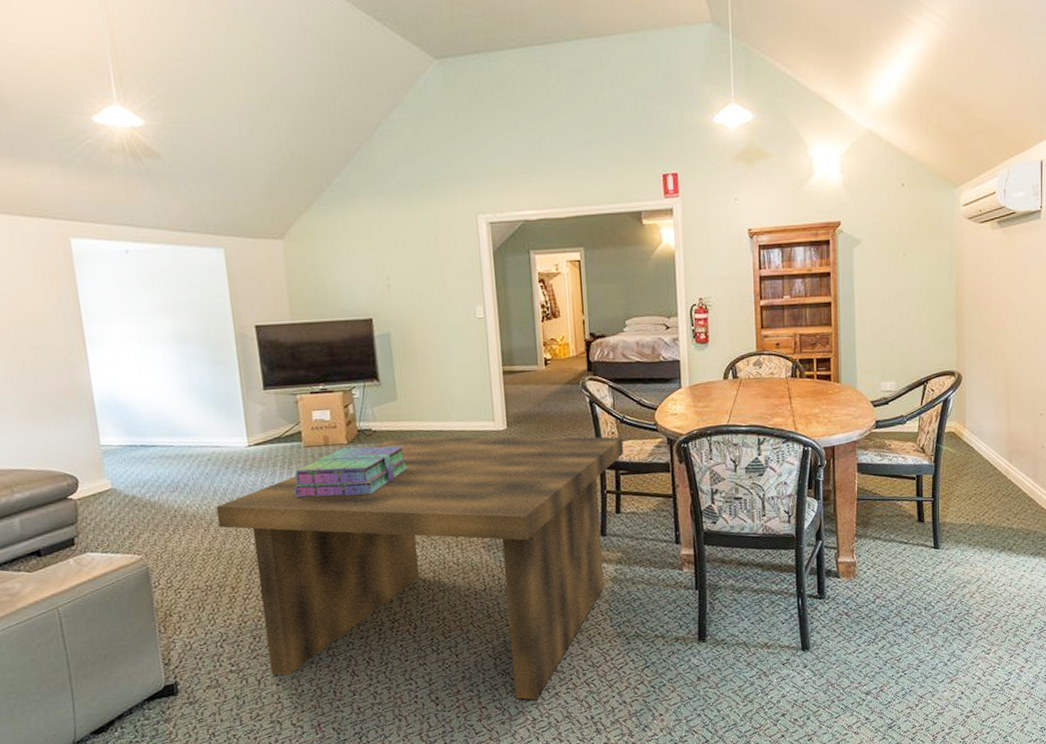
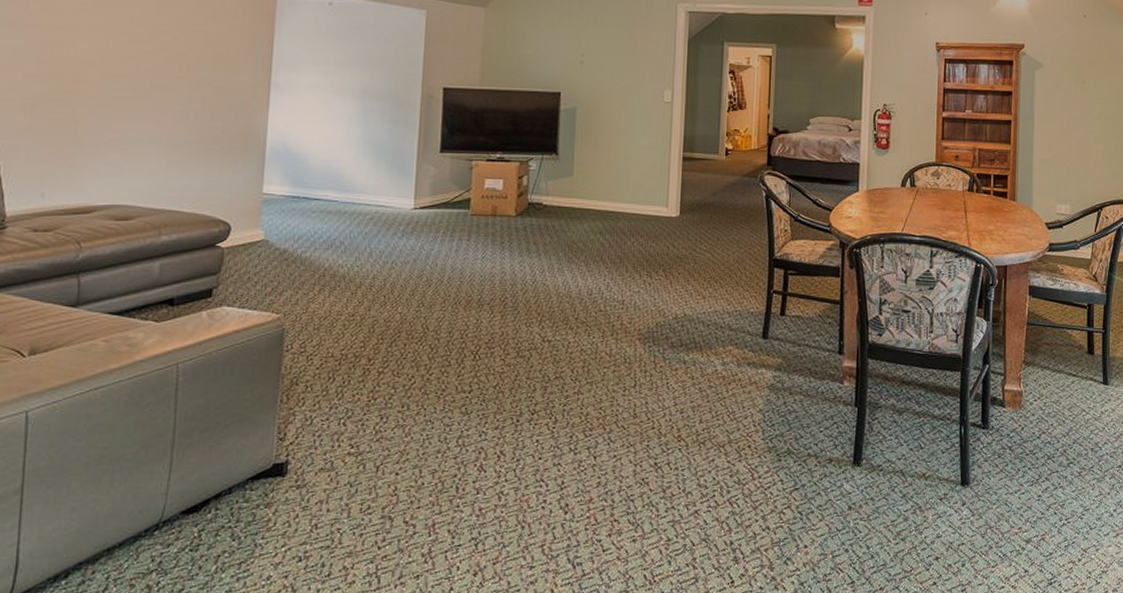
coffee table: present [216,436,624,700] -> none [367,213,796,517]
stack of books: present [293,445,408,498] -> none [452,220,574,272]

